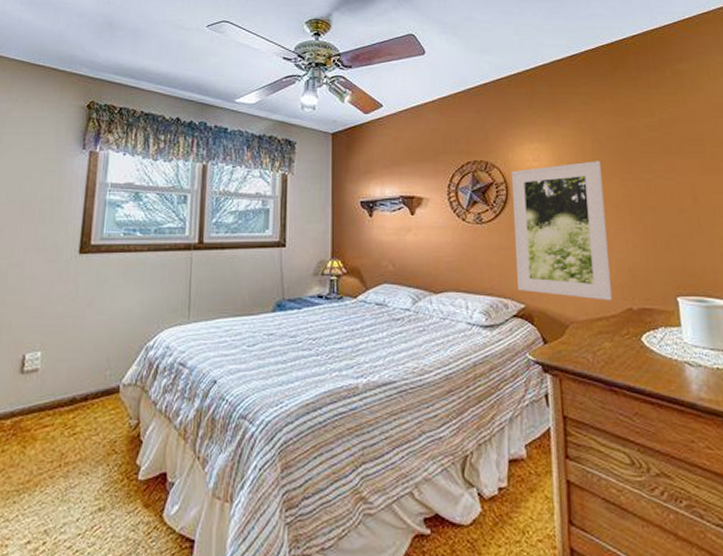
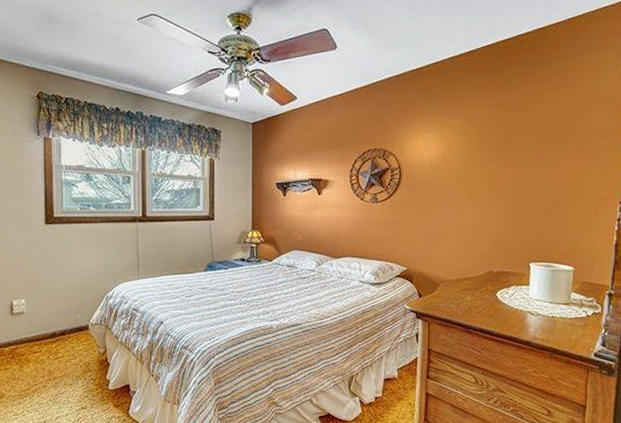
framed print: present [511,161,612,301] -> none [402,150,483,265]

